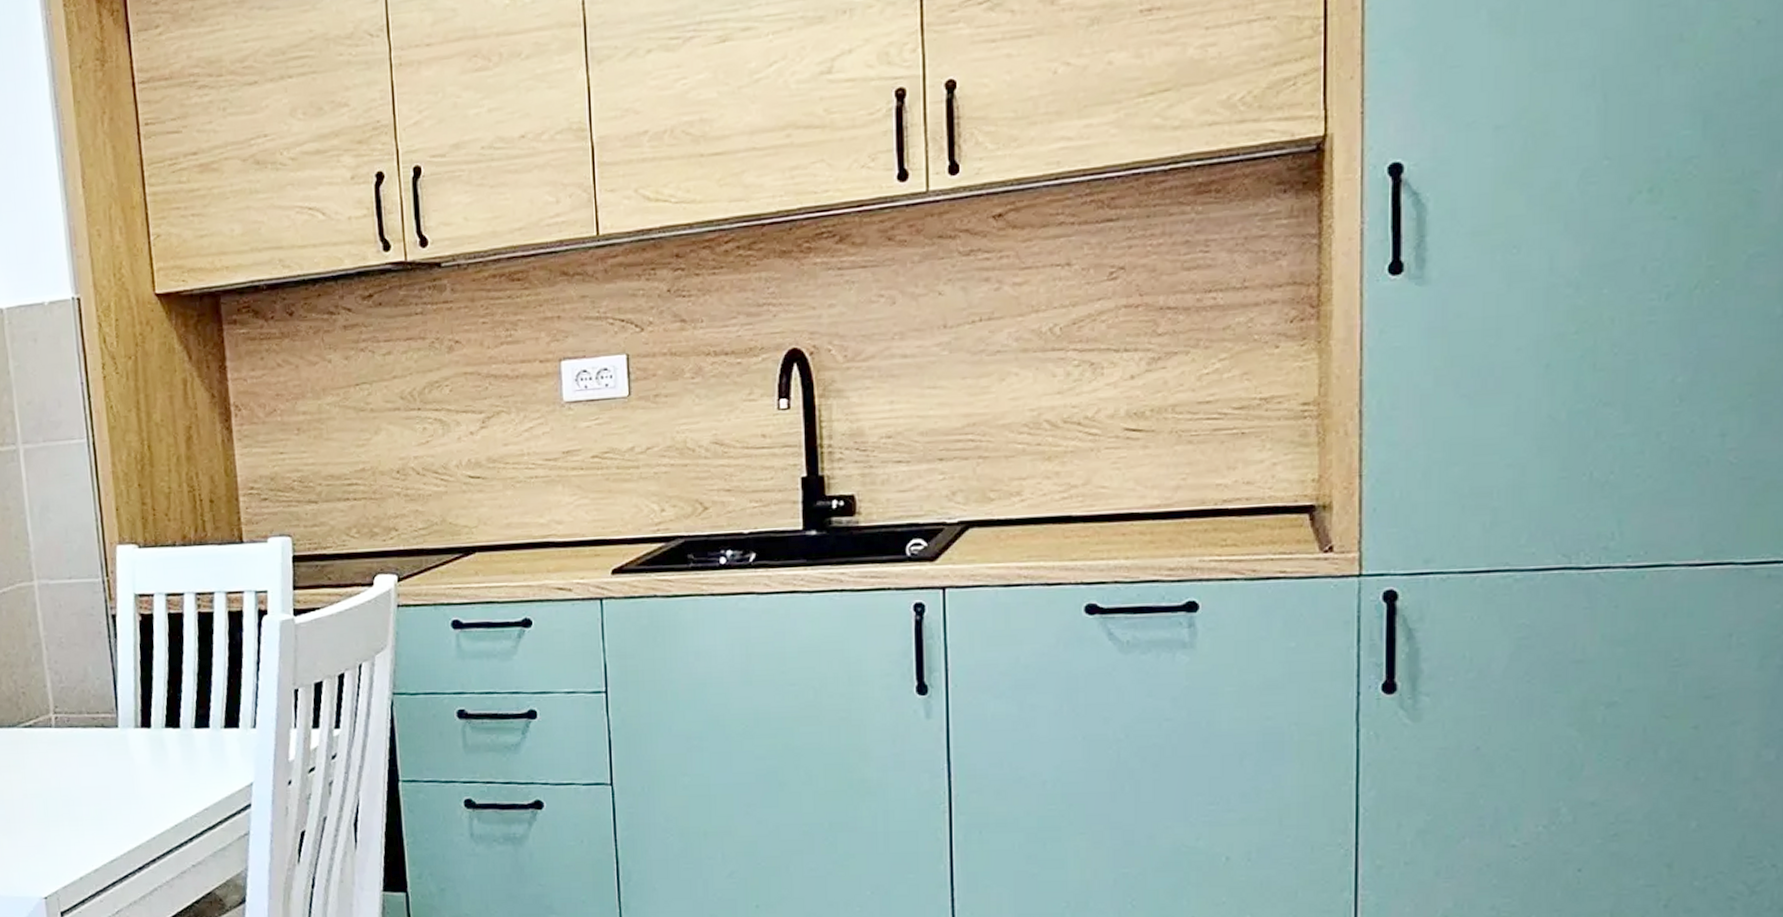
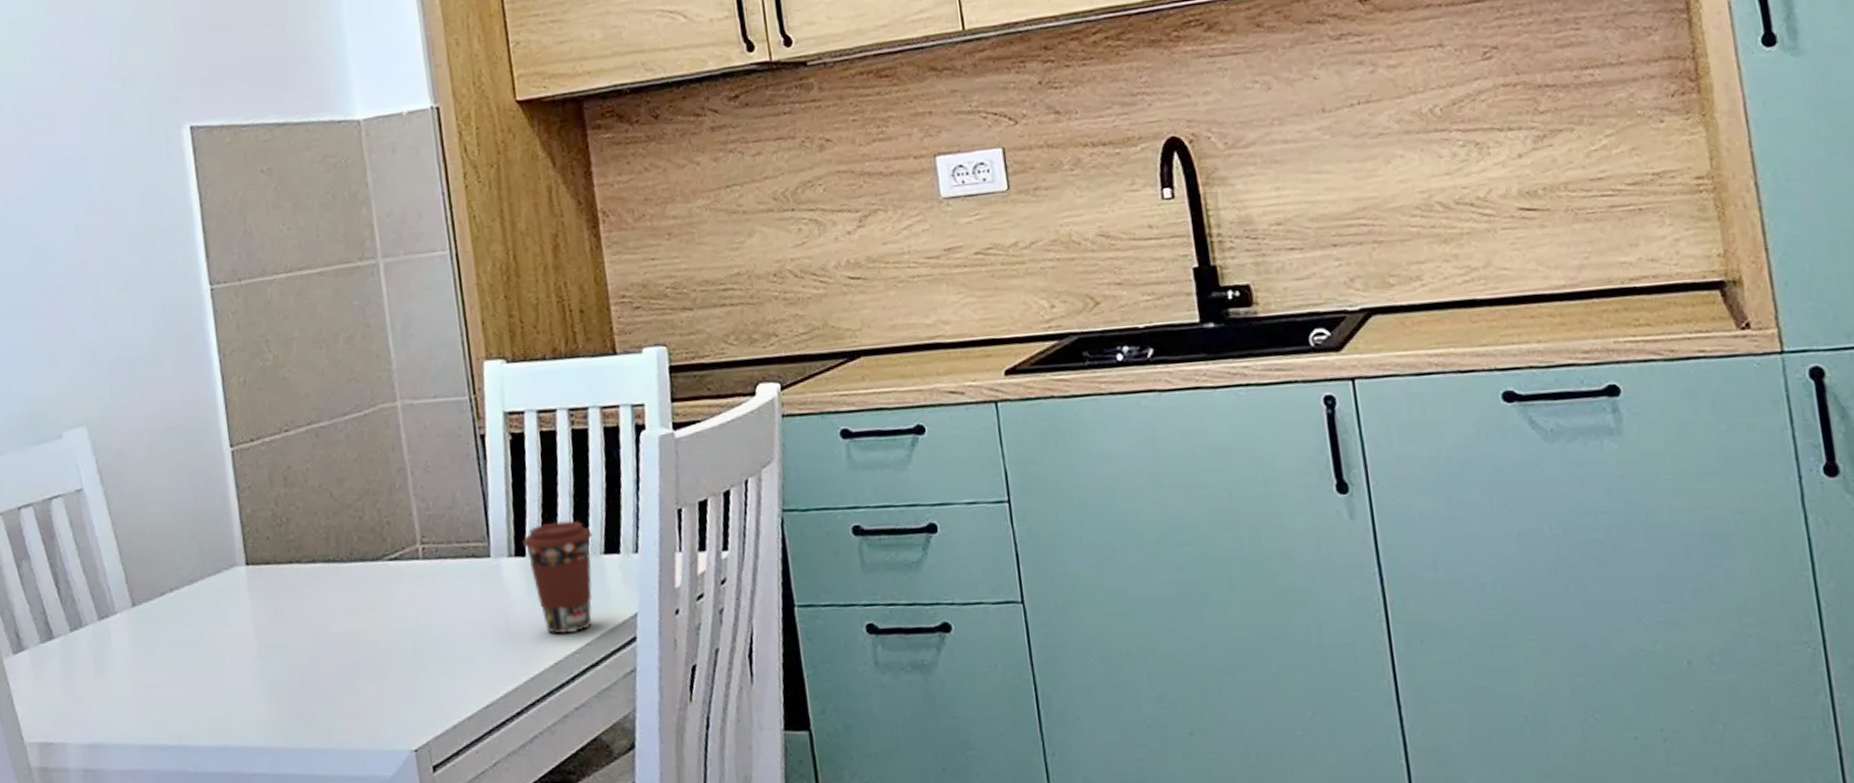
coffee cup: none [149,696,214,799] -> present [523,520,593,634]

